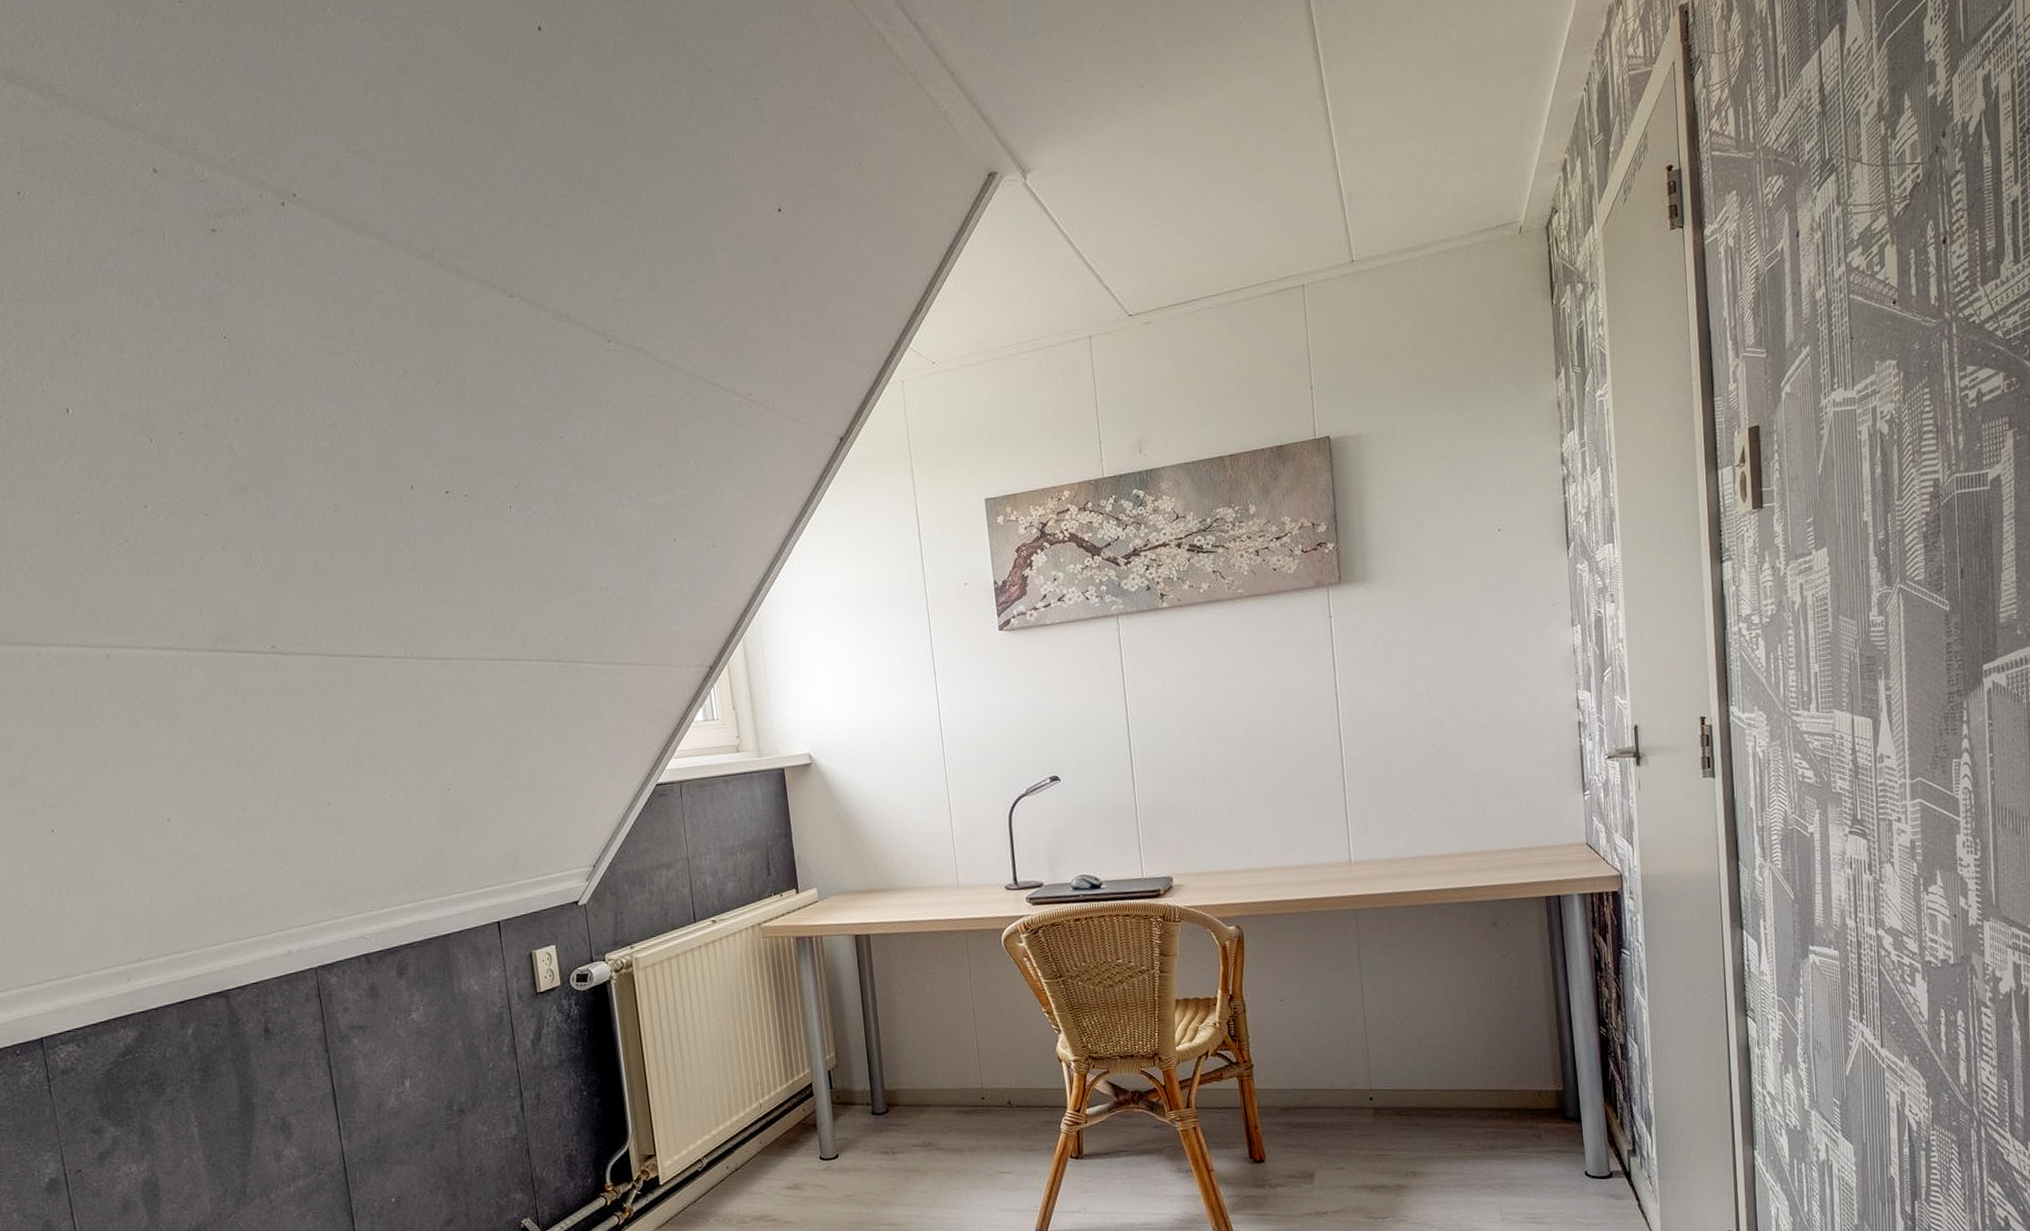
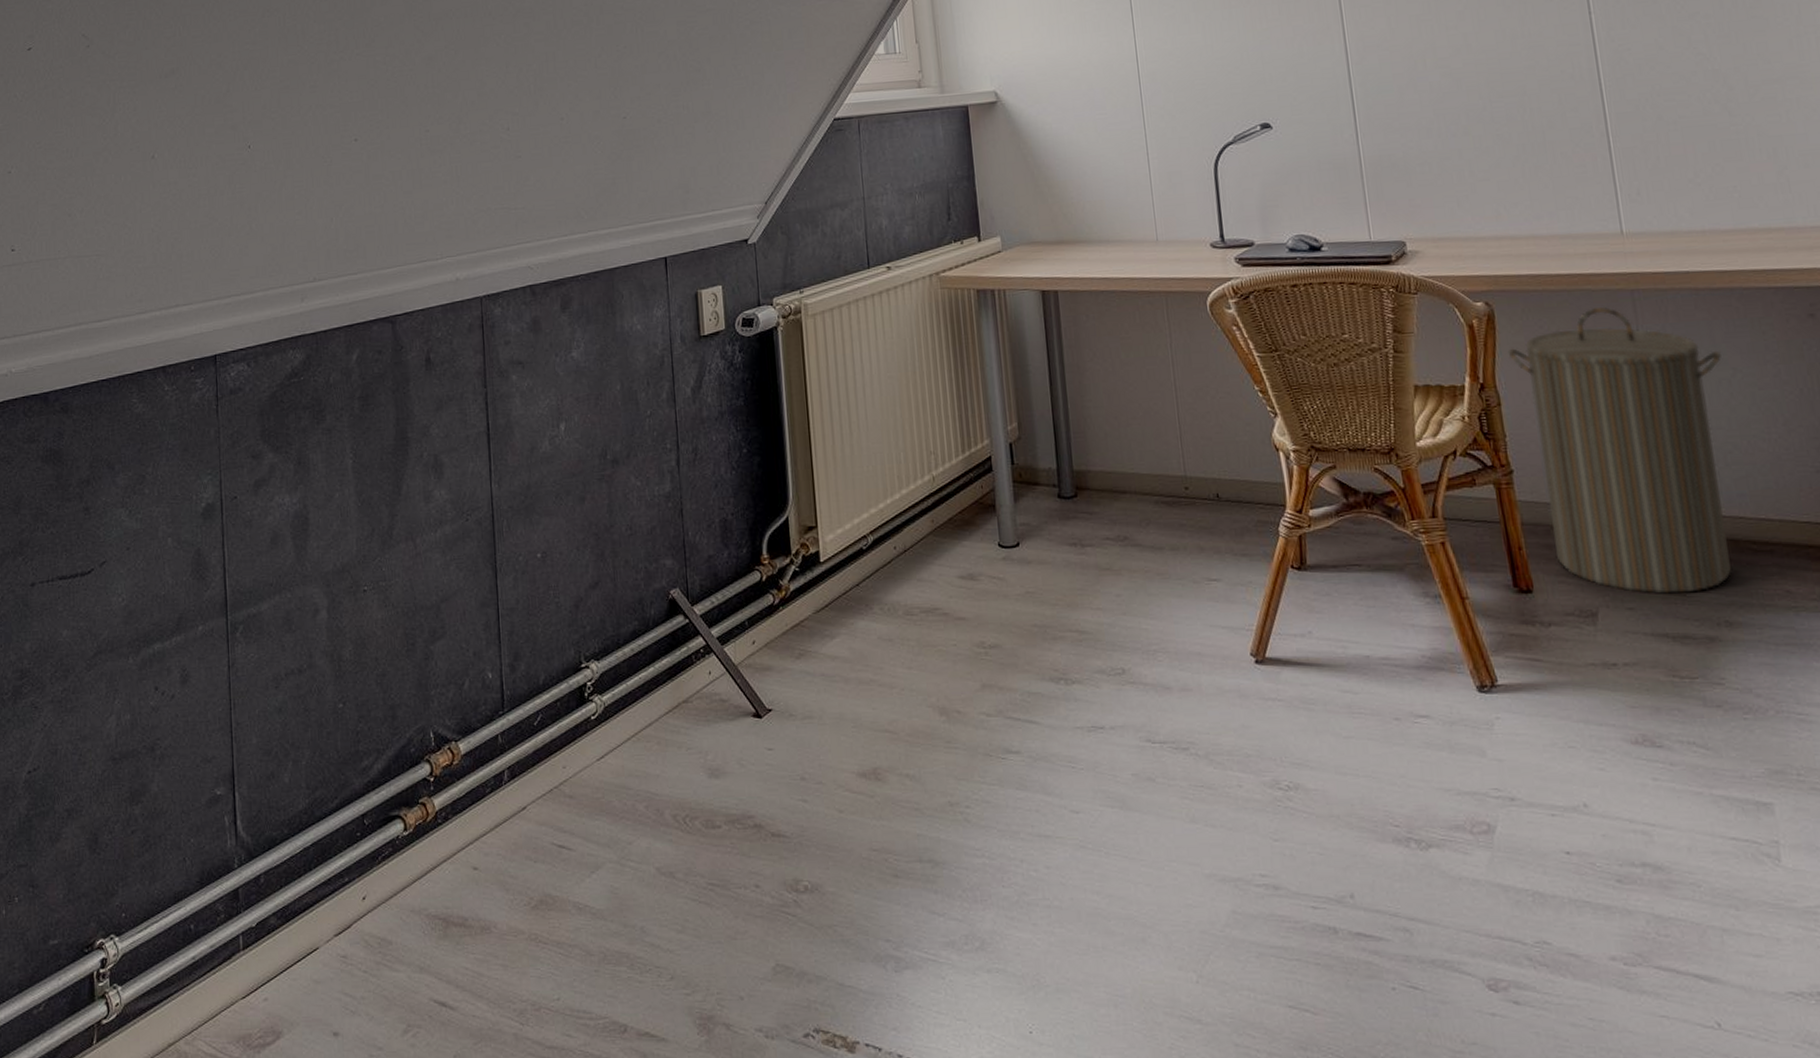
laundry hamper: none [1253,924,1423,1155] -> present [1507,306,1731,594]

